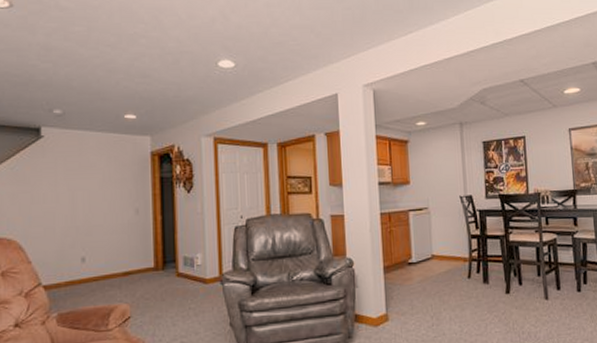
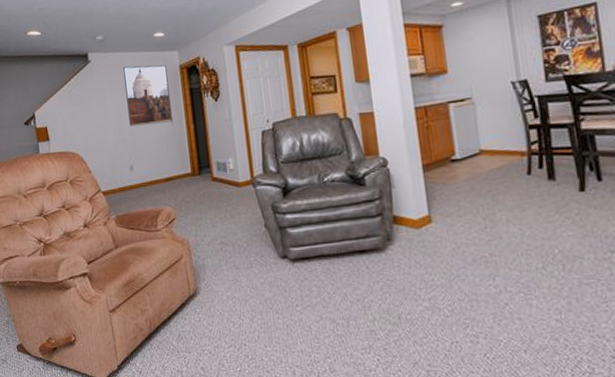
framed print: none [82,146,137,214] -> present [122,64,172,127]

